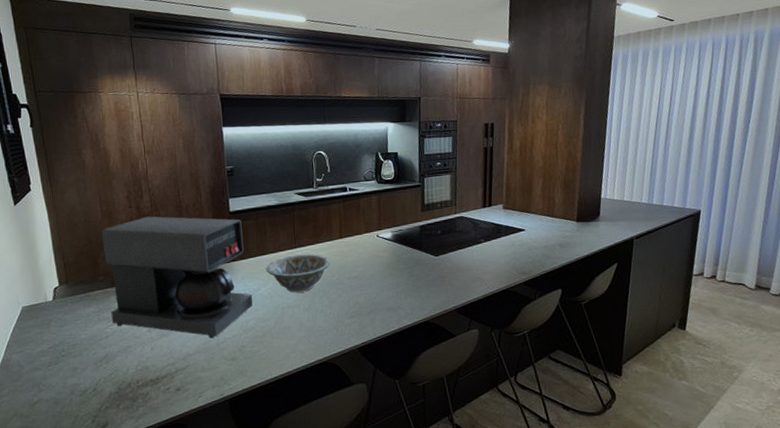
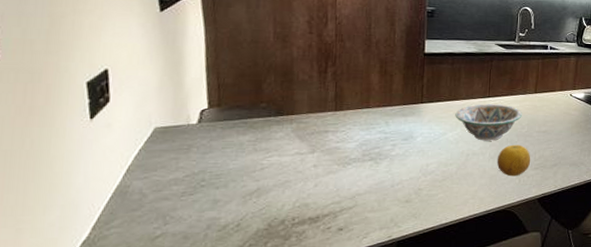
coffee maker: present [101,216,253,339] -> none [270,45,436,179]
fruit: none [311,293,346,327] -> present [496,144,531,177]

